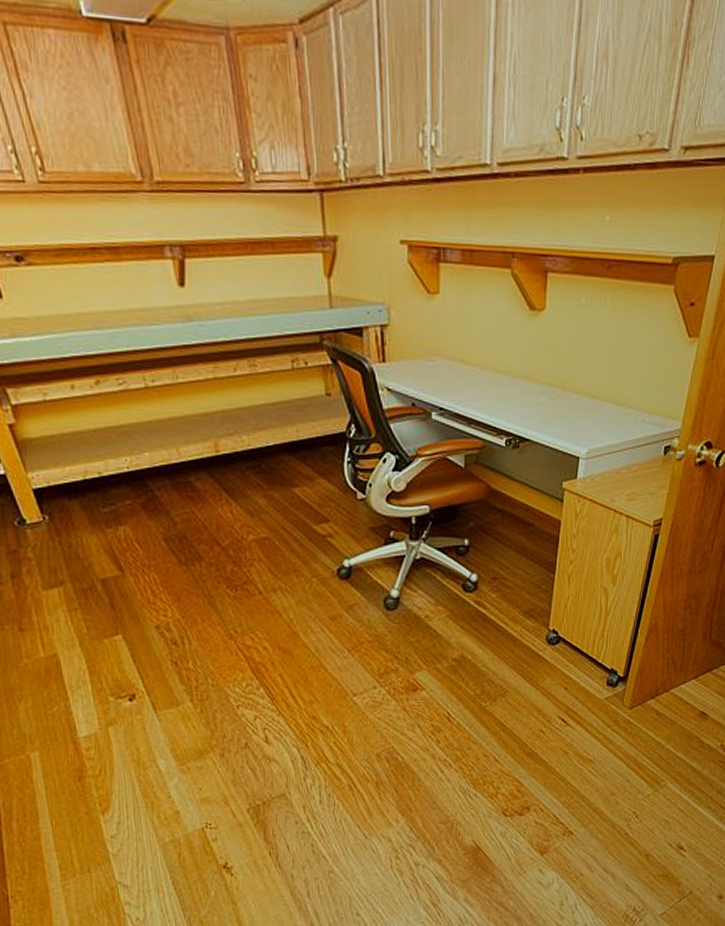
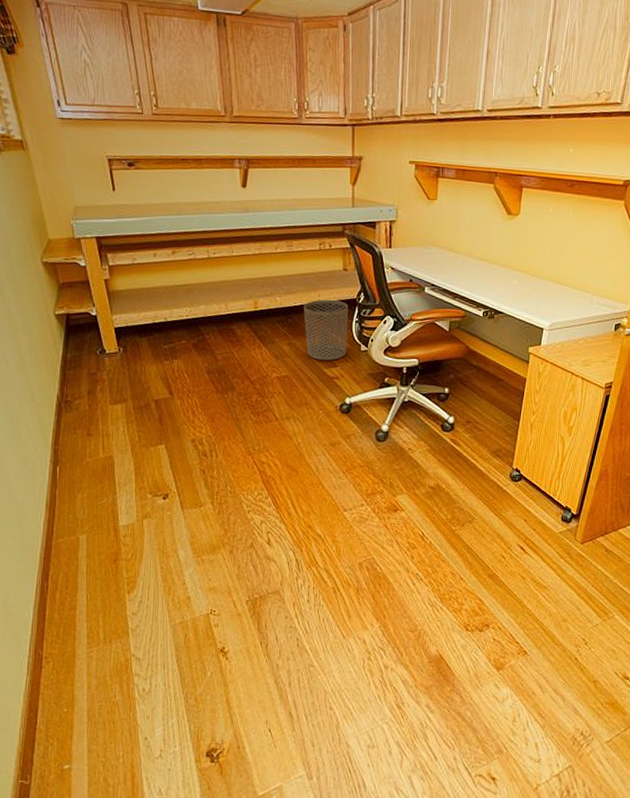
waste bin: none [279,435,340,514] -> present [303,299,349,361]

